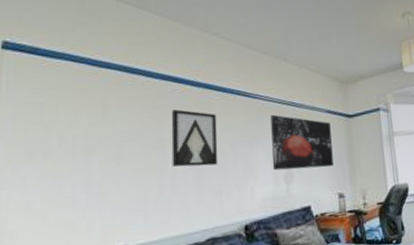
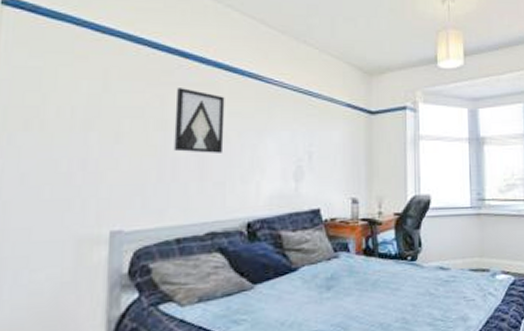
wall art: present [270,114,334,171] -> none [281,103,350,168]

